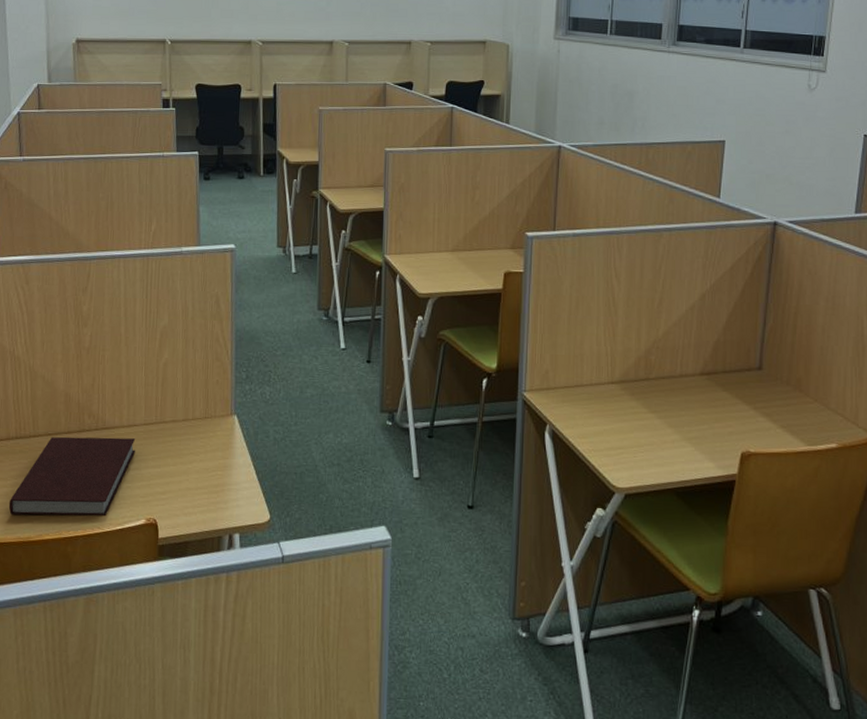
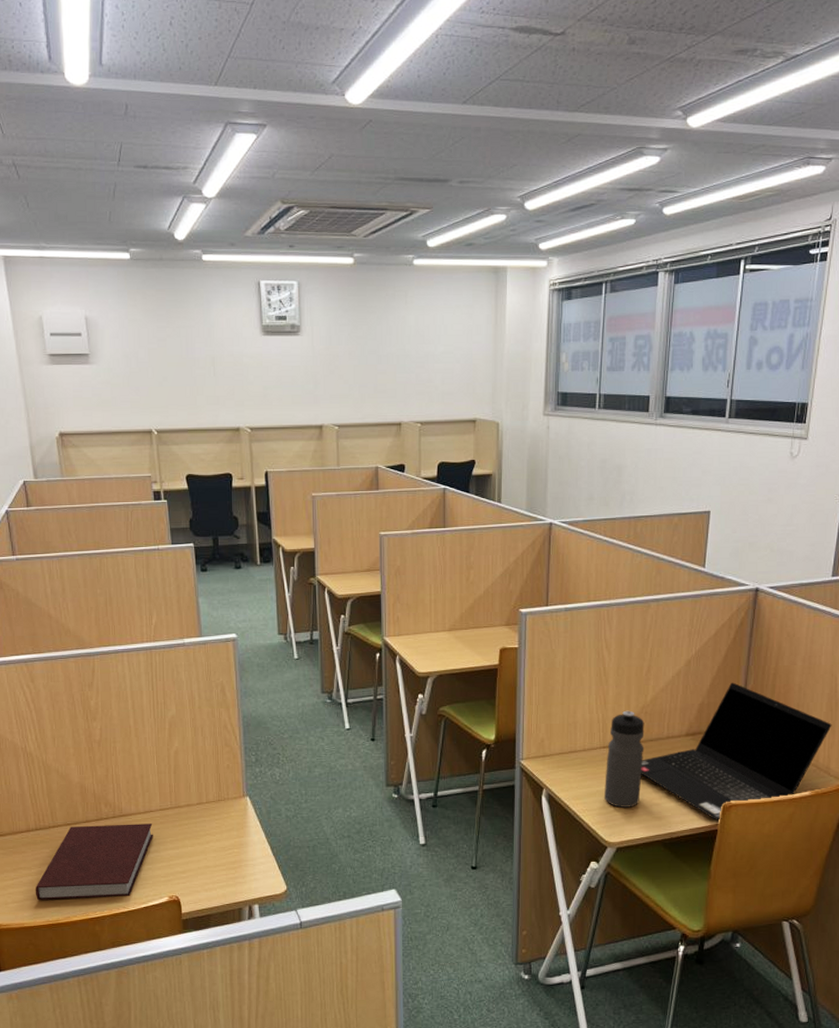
water bottle: none [612,344,656,450] -> present [605,710,645,808]
laptop computer: none [652,320,859,470] -> present [641,682,832,820]

